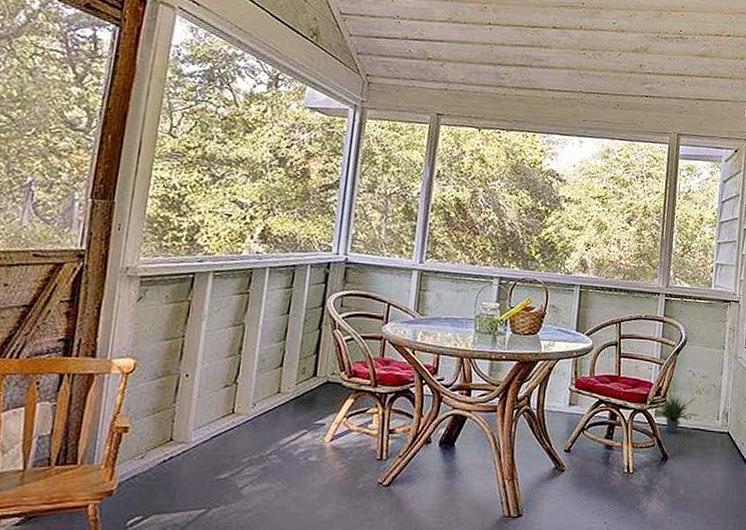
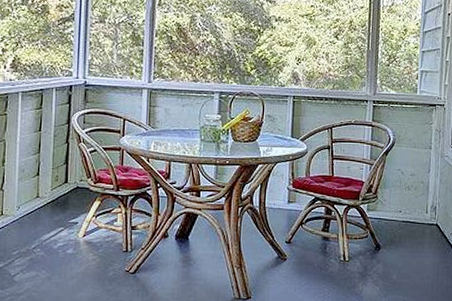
potted plant: present [654,388,698,433] -> none [366,186,408,226]

